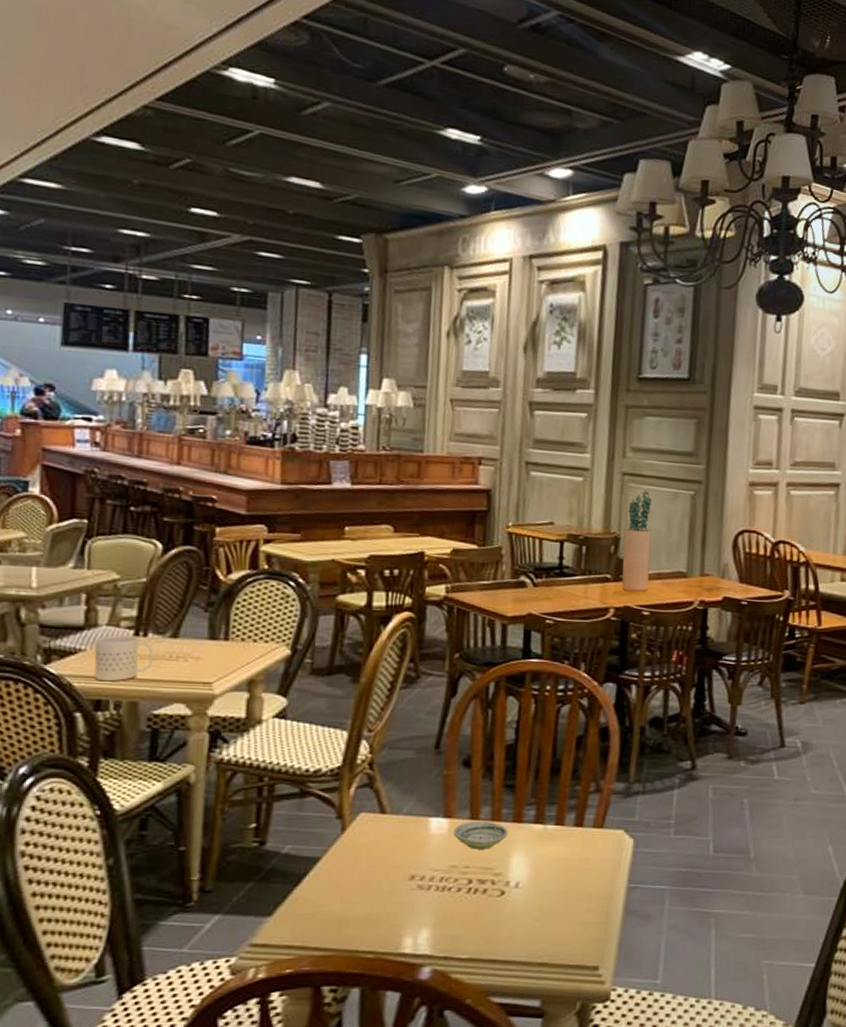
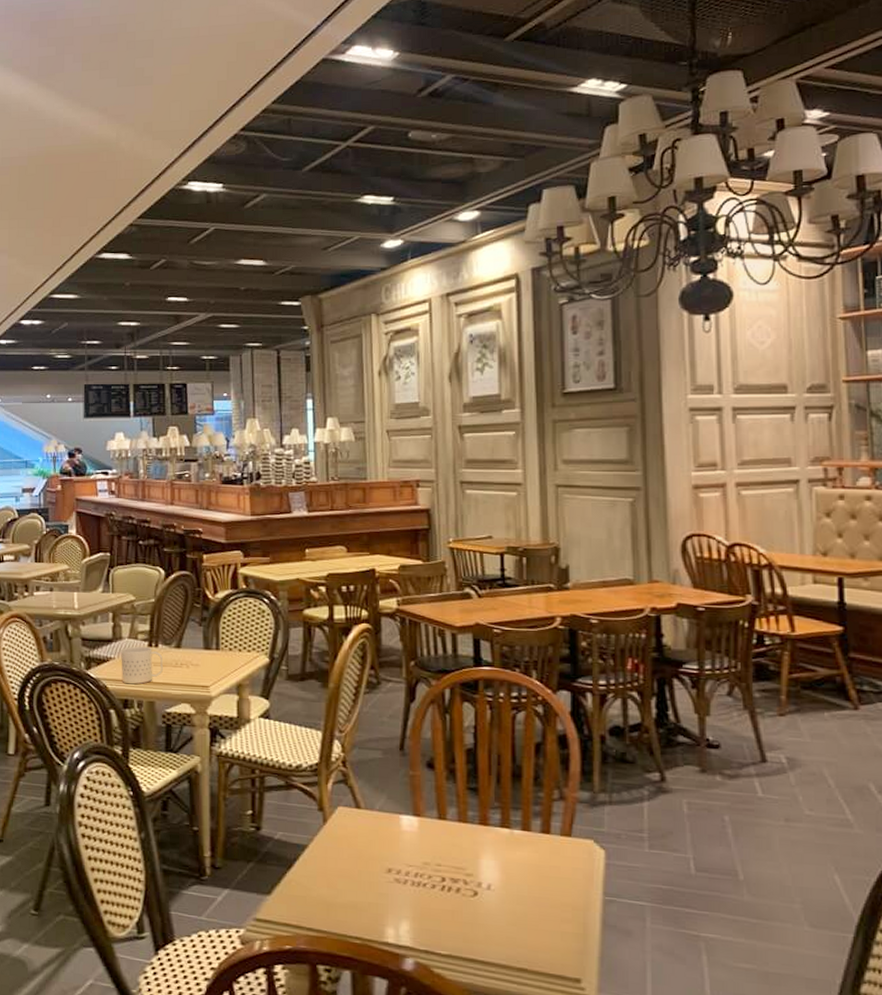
saucer: present [453,821,509,849] -> none [423,820,476,849]
vase: present [621,490,652,593] -> none [563,500,595,601]

